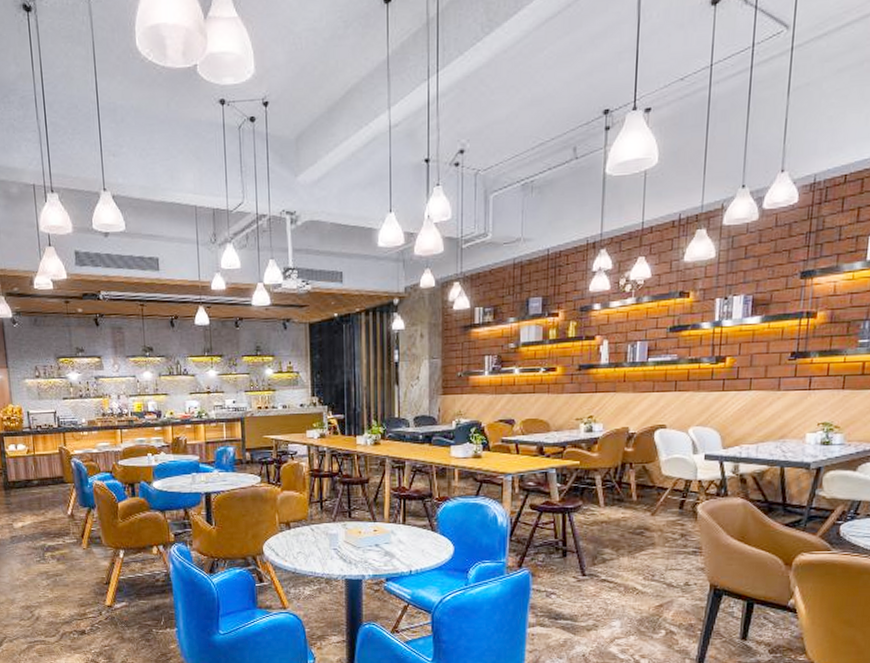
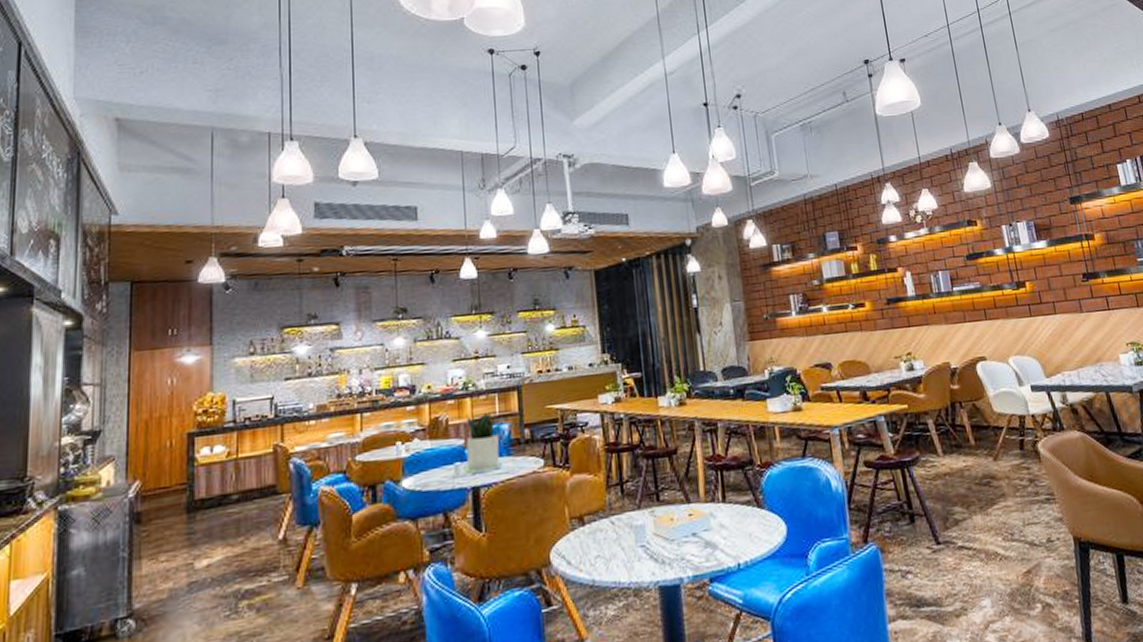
planter: none [199,437,228,482] -> present [464,412,502,473]

